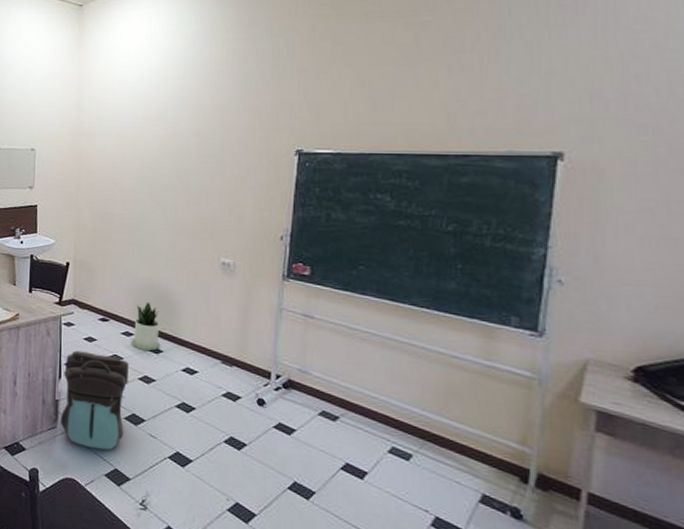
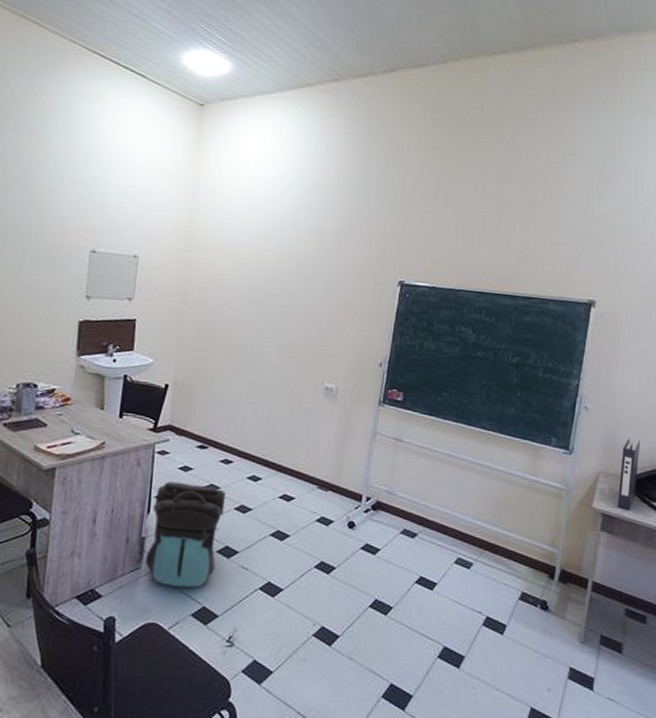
planter: present [131,301,161,351] -> none [229,427,261,478]
binder: none [620,319,652,409] -> present [618,438,641,510]

